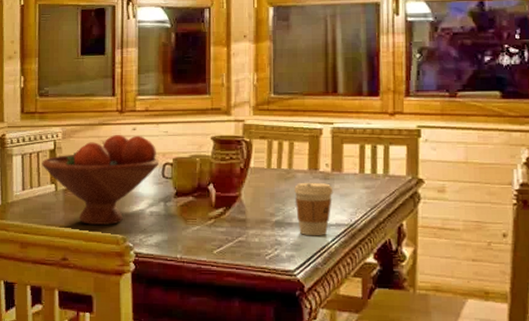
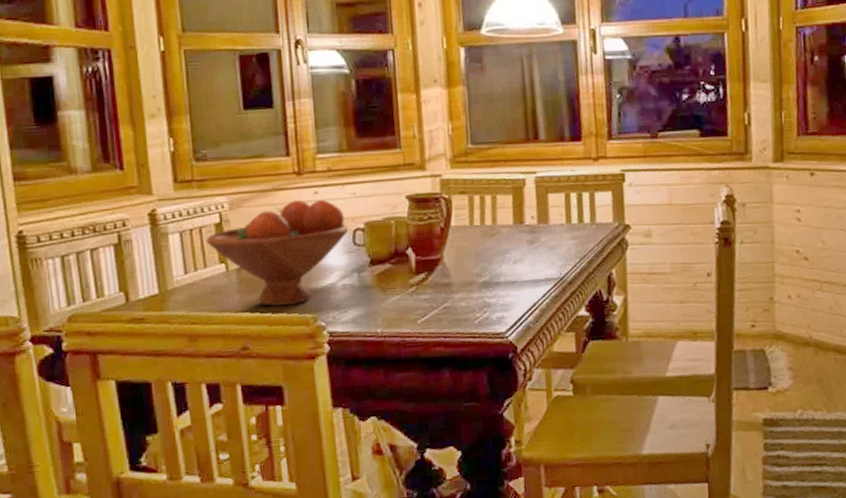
coffee cup: present [294,182,333,236] -> none [500,236,541,295]

